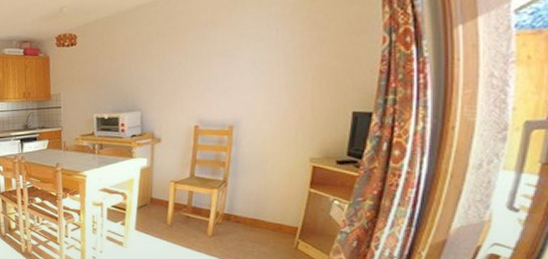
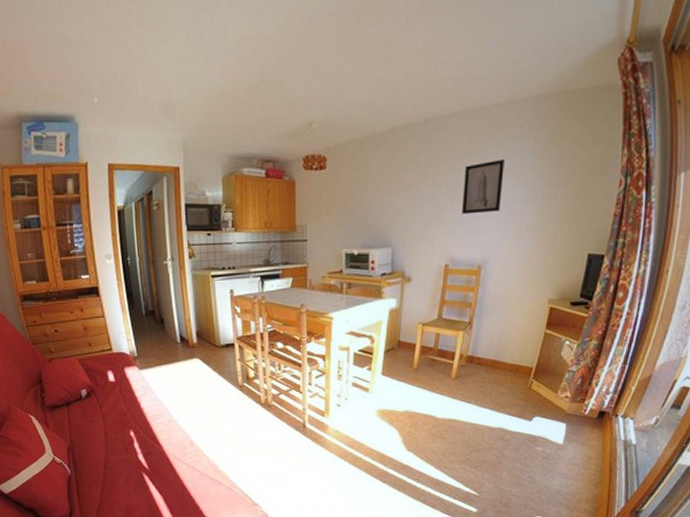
wall art: none [209,25,251,79] -> present [462,158,504,215]

